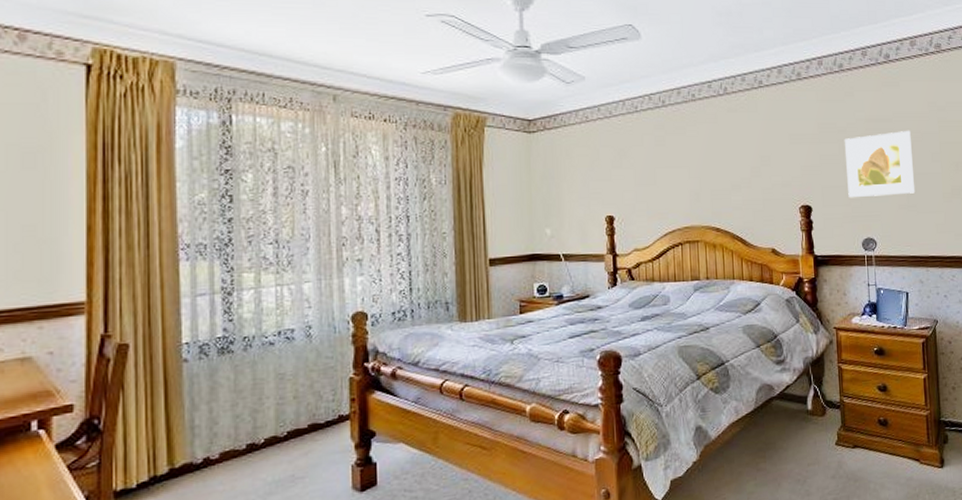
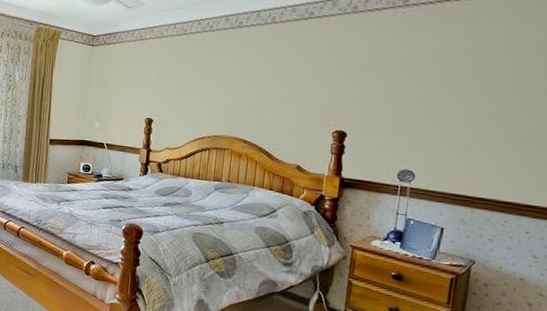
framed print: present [844,130,915,198] -> none [390,69,481,134]

